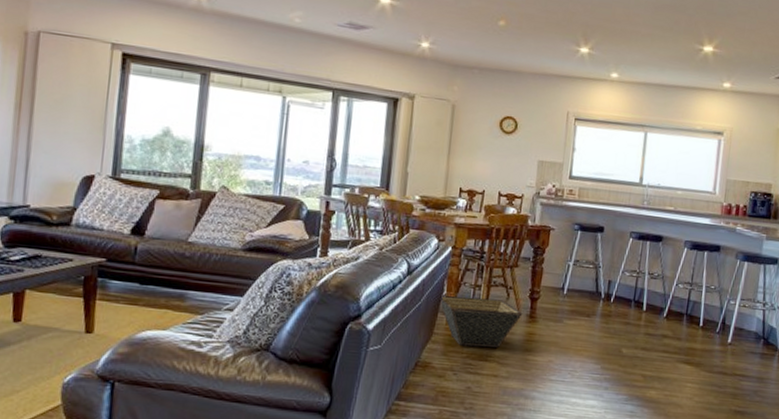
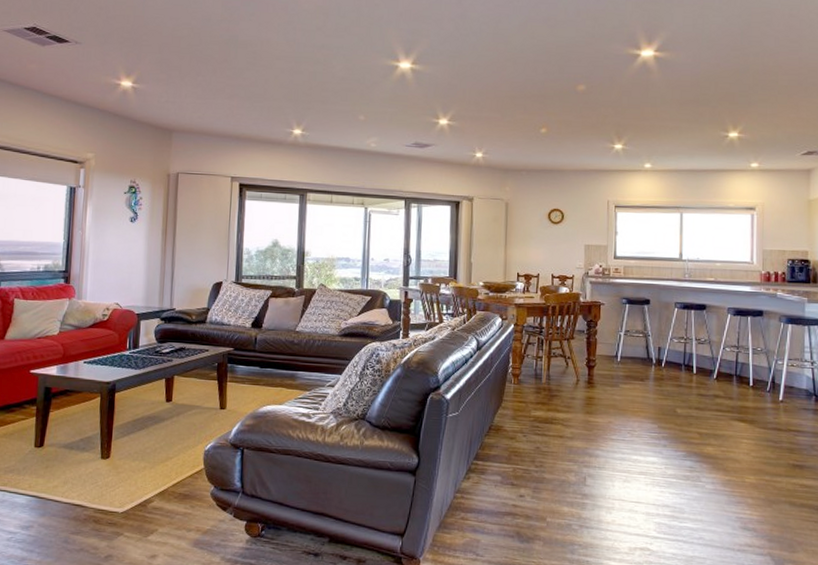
basket: present [439,296,523,348] -> none [506,367,581,412]

